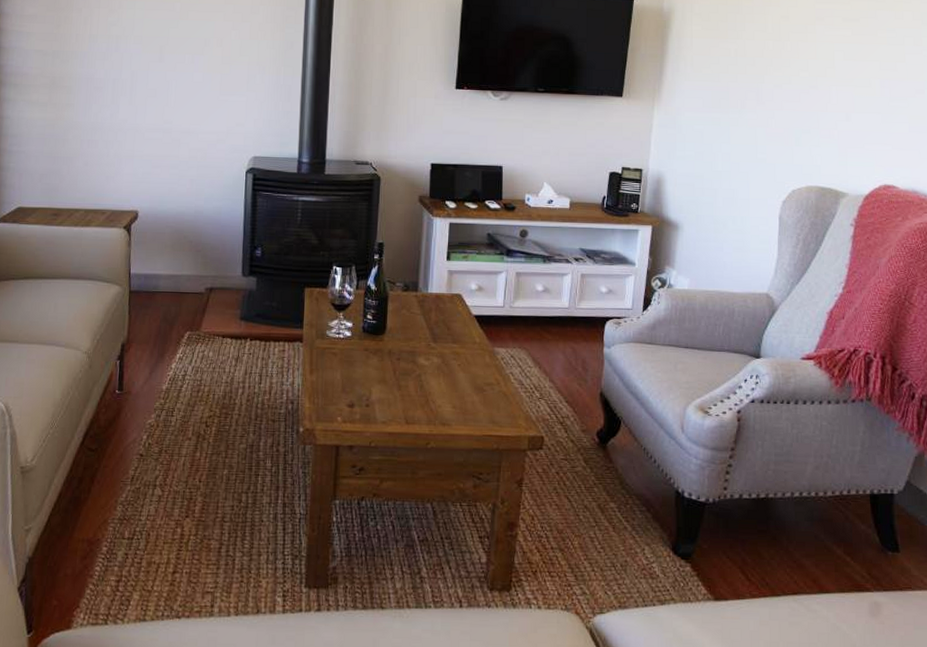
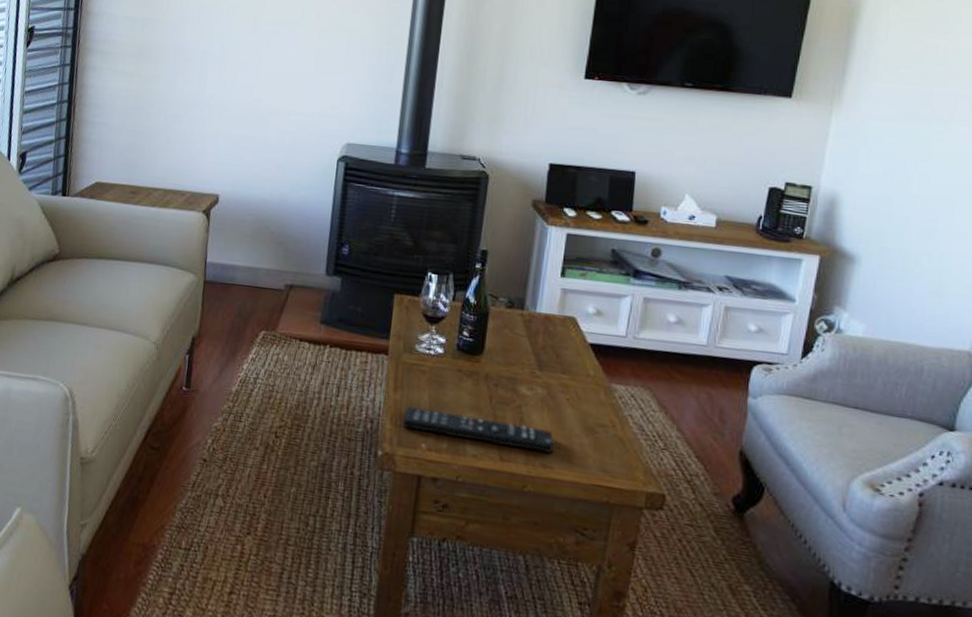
remote control: none [320,384,451,414] -> present [403,405,555,454]

